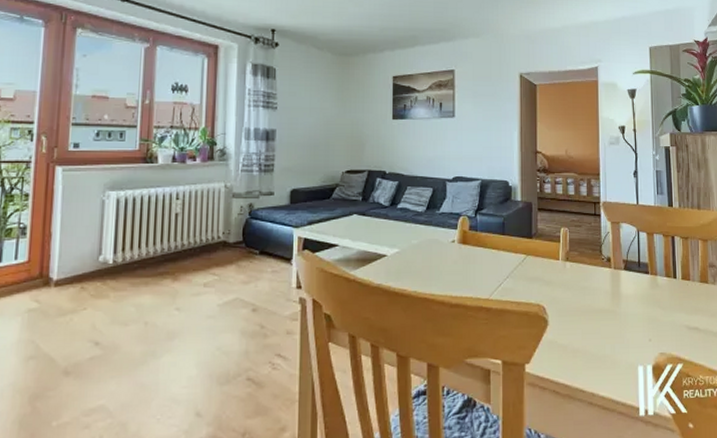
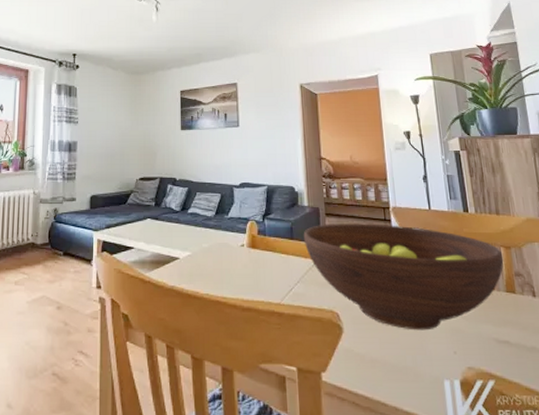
fruit bowl: none [515,218,700,321] -> present [303,223,504,331]

